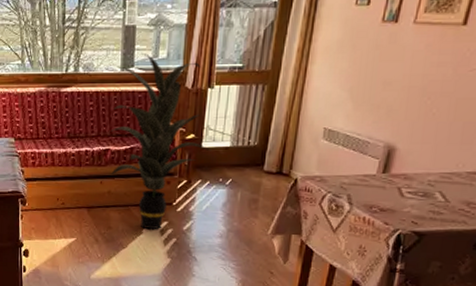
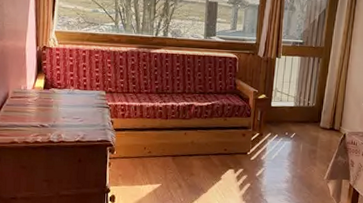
indoor plant: present [110,52,211,230] -> none [194,24,279,176]

